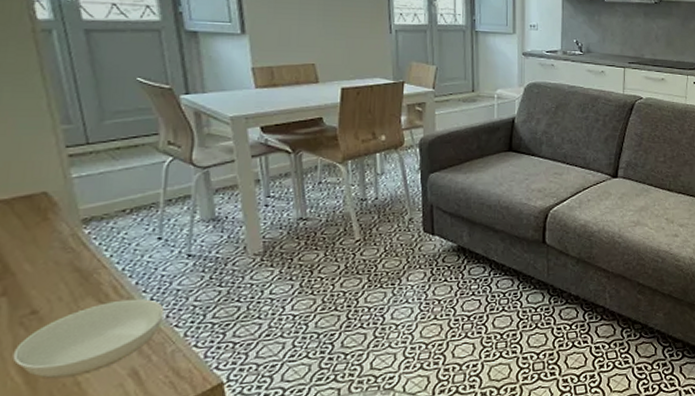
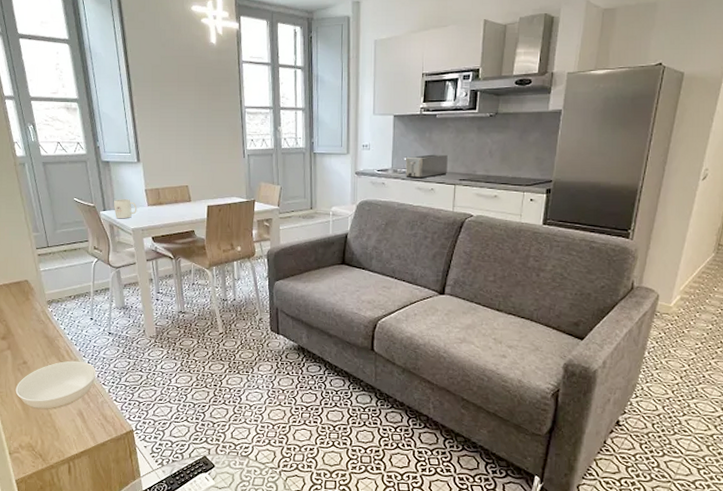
mug: none [202,79,239,105] -> present [114,199,137,219]
toaster: none [576,37,617,61] -> present [406,154,448,179]

